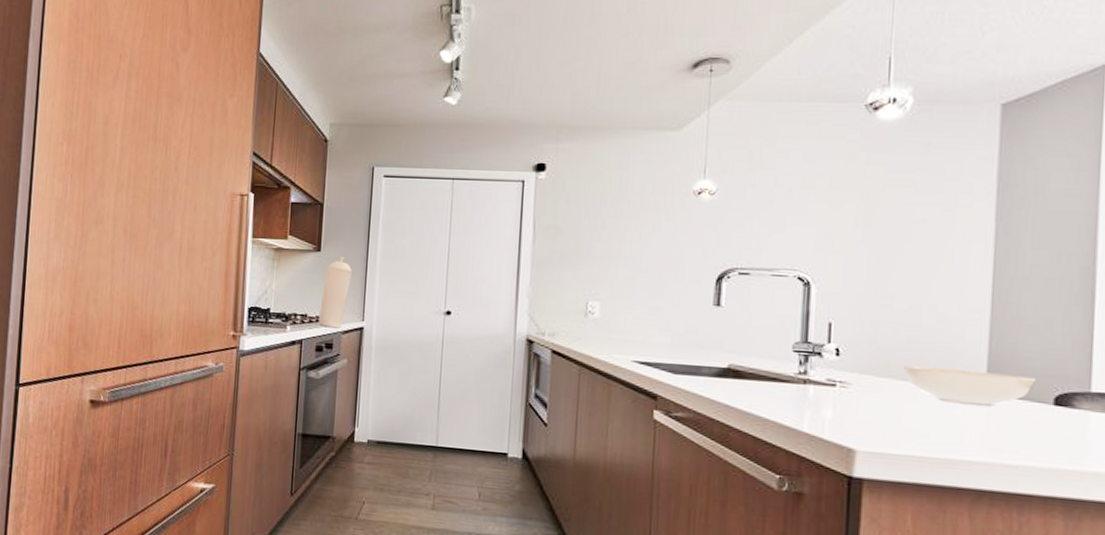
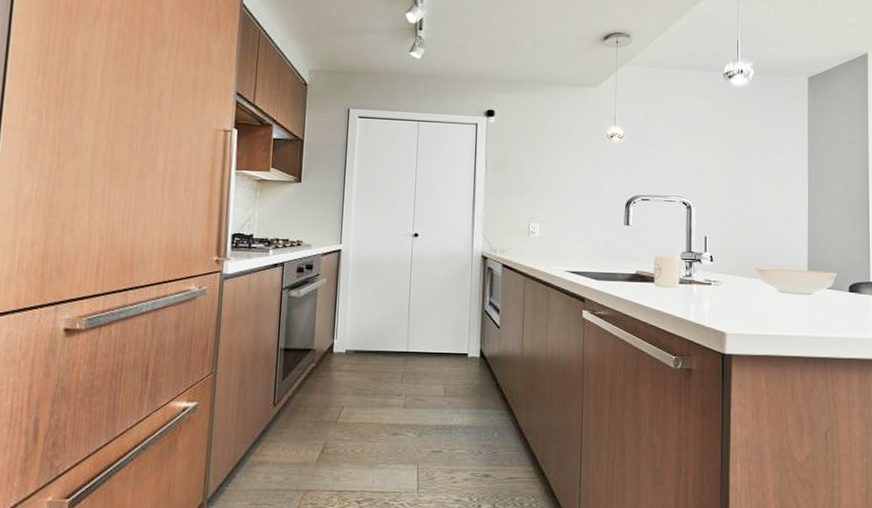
canister: present [317,257,353,328] -> none [298,187,331,251]
mug: none [752,346,793,390] -> present [654,256,681,289]

